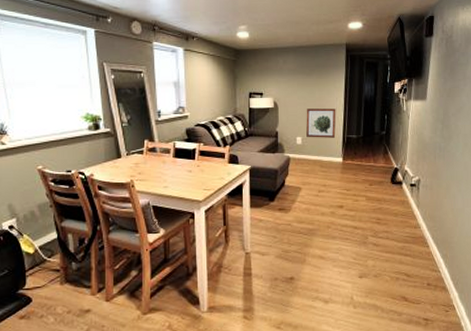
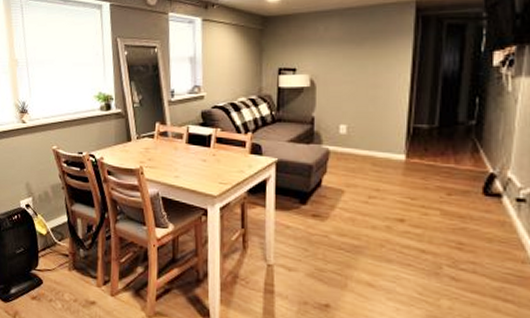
wall art: present [306,108,336,138] -> none [354,88,398,127]

